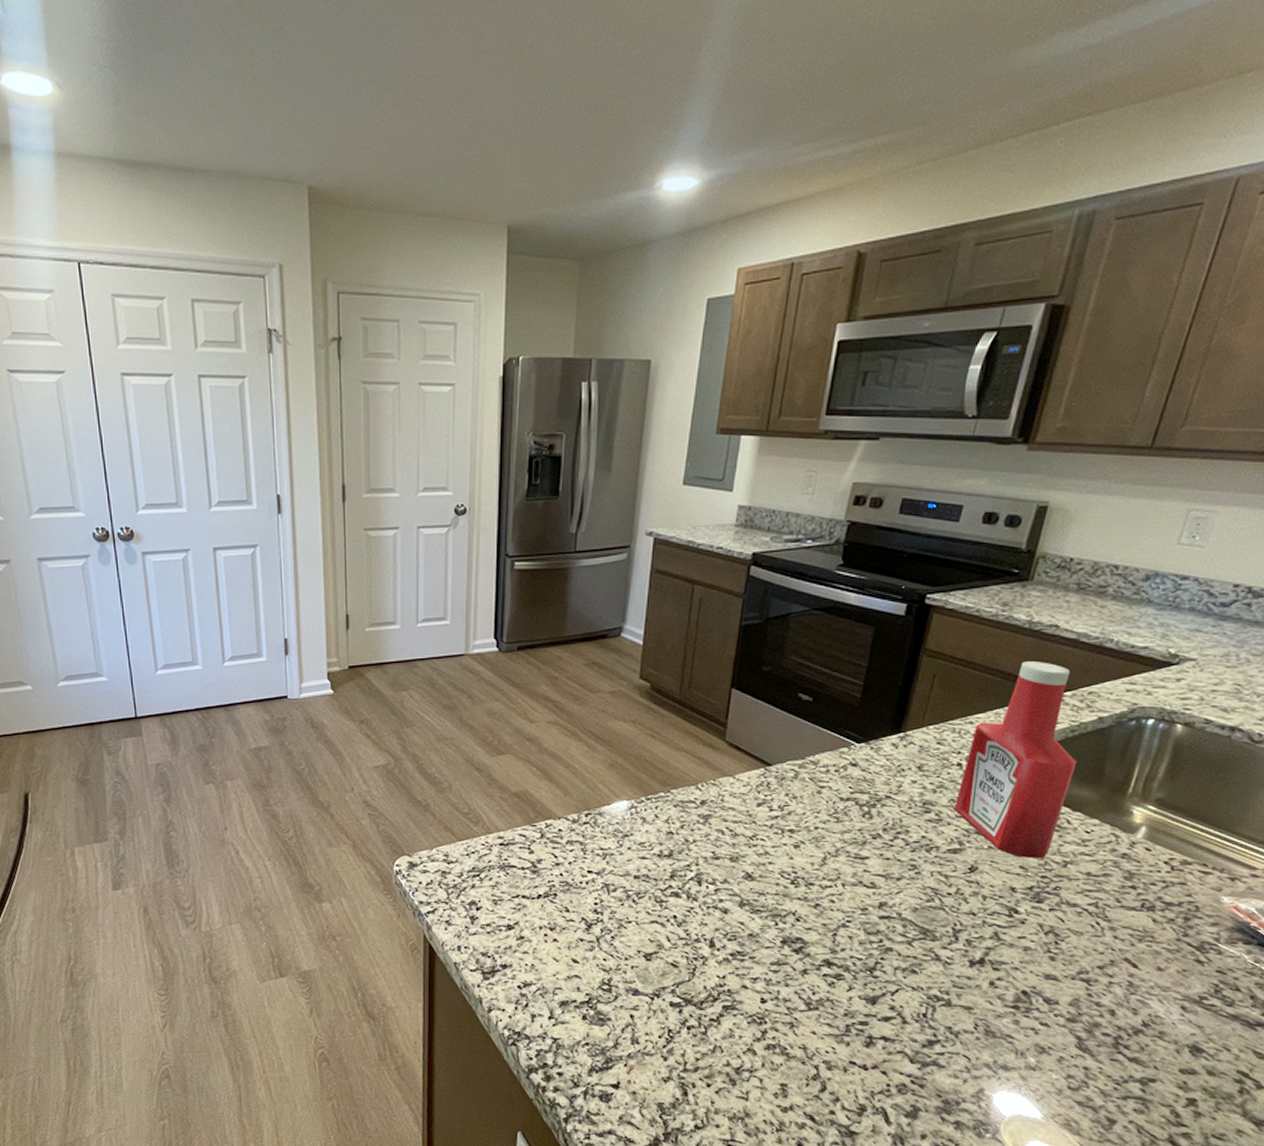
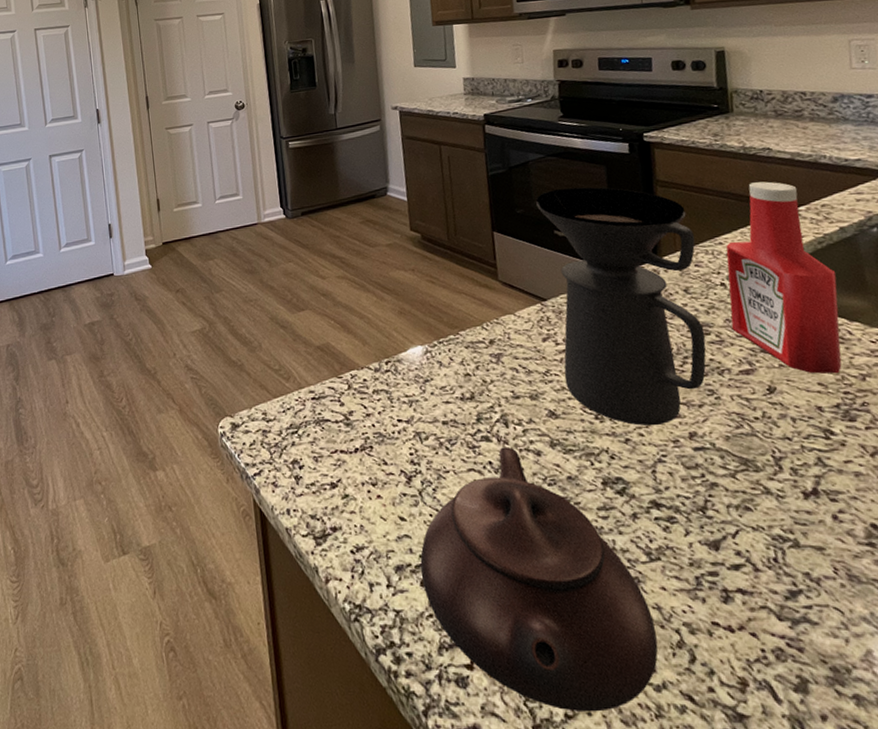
teapot: none [584,903,797,1125] -> present [420,447,658,713]
coffee maker: none [770,649,947,894] -> present [536,187,706,426]

